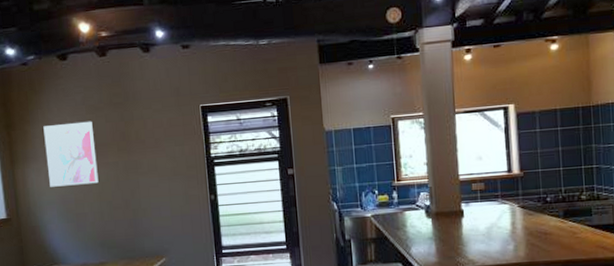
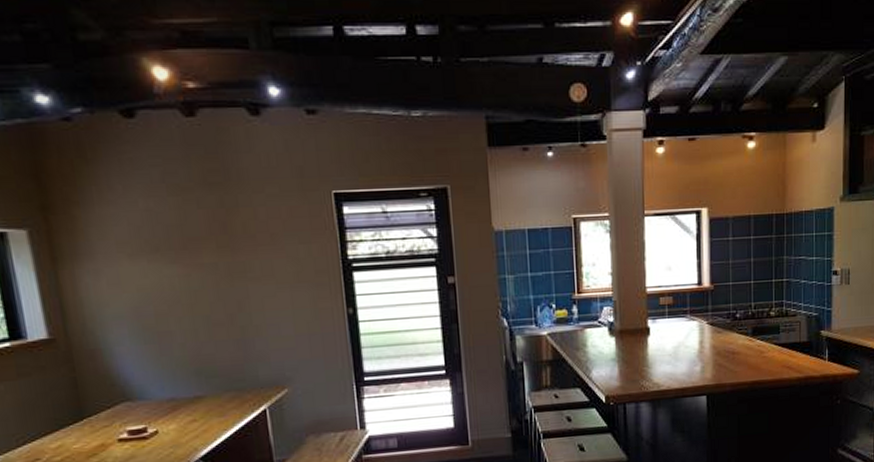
wall art: present [43,121,99,187] -> none [101,205,190,296]

